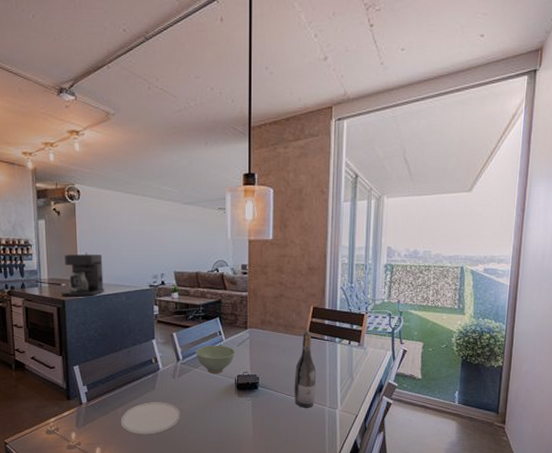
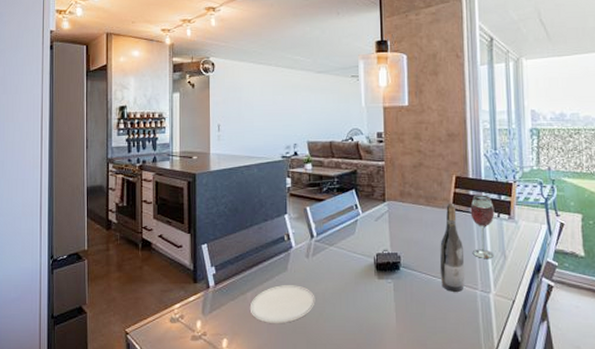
coffee maker: present [62,255,105,297] -> none [193,126,237,170]
bowl: present [195,344,236,373] -> none [330,219,374,252]
wineglass: none [324,324,346,380] -> present [470,195,495,258]

